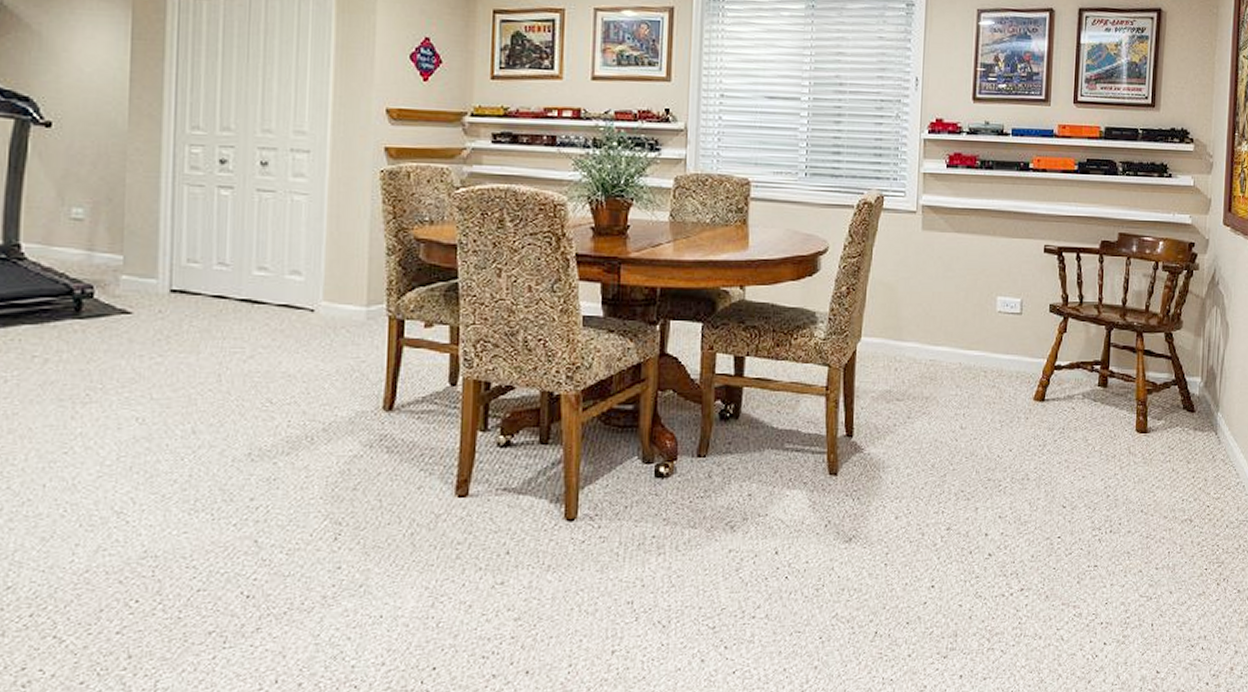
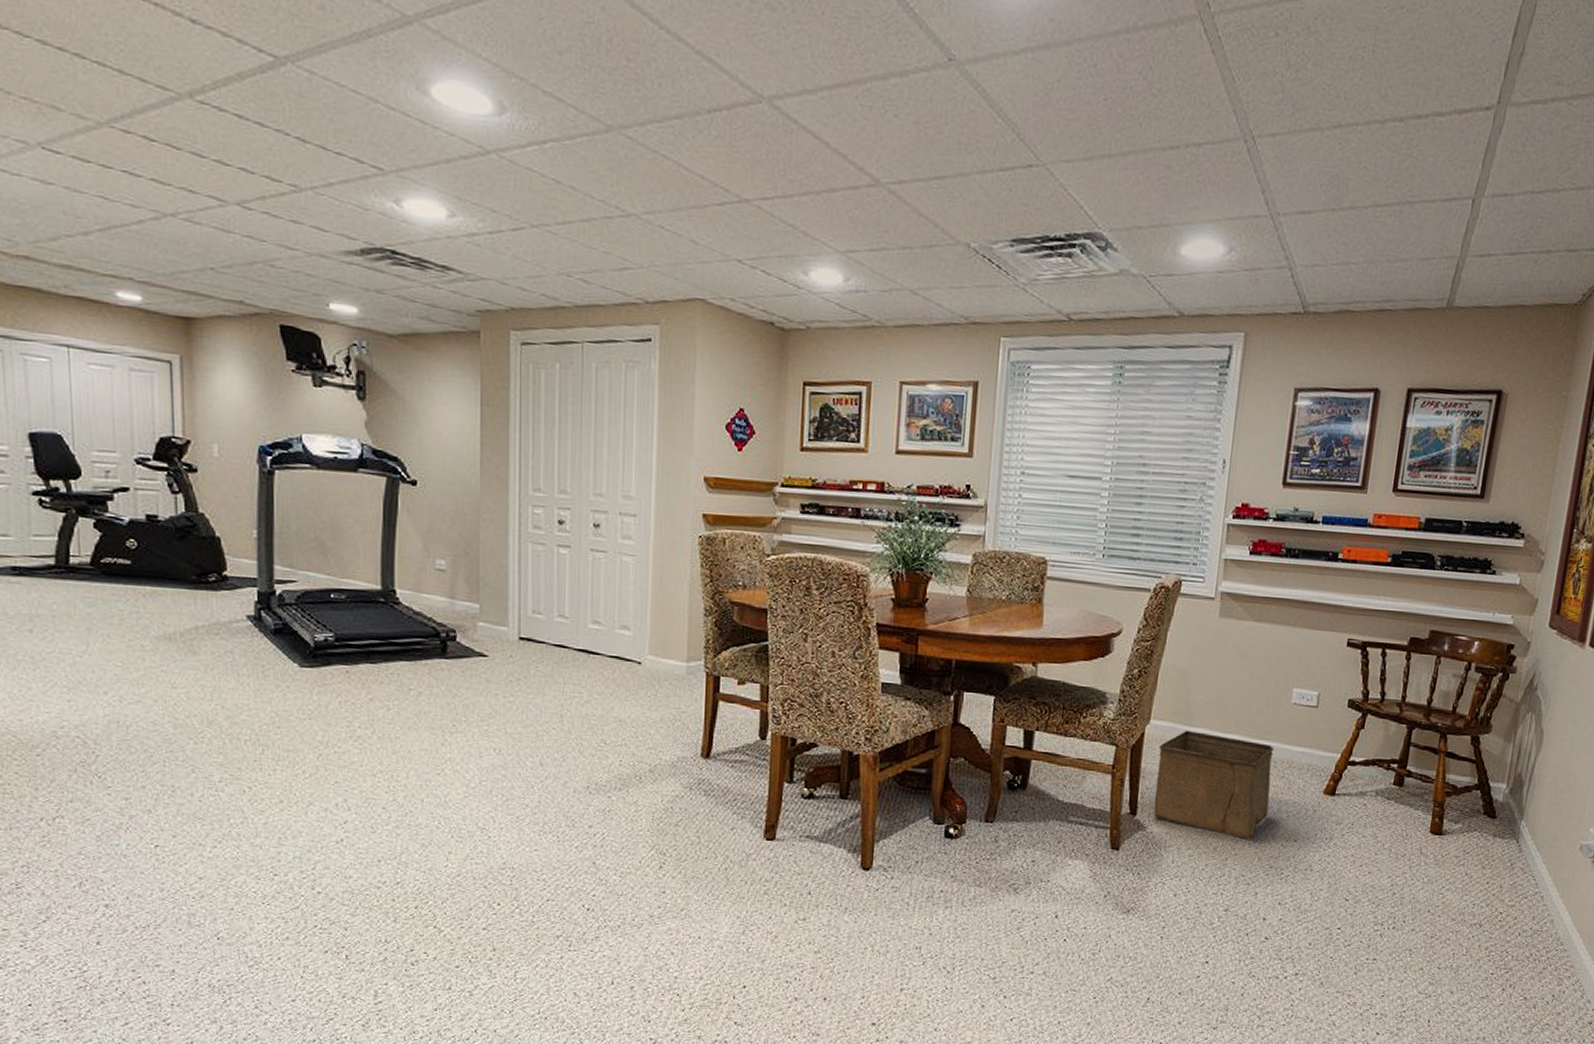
storage bin: none [869,345,984,454] -> present [1153,730,1275,841]

